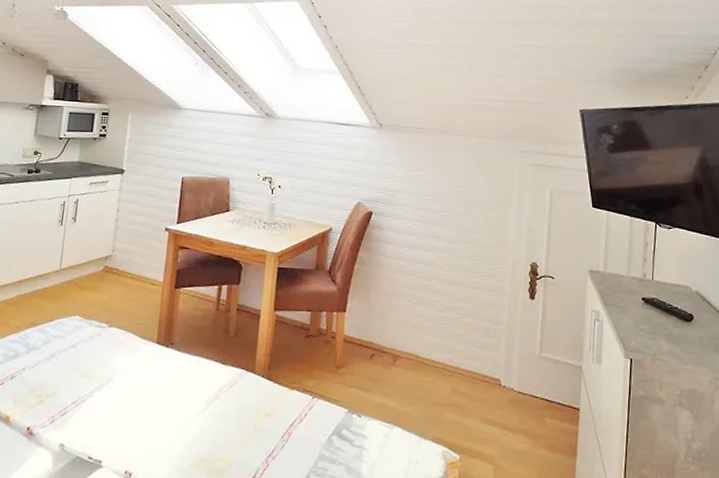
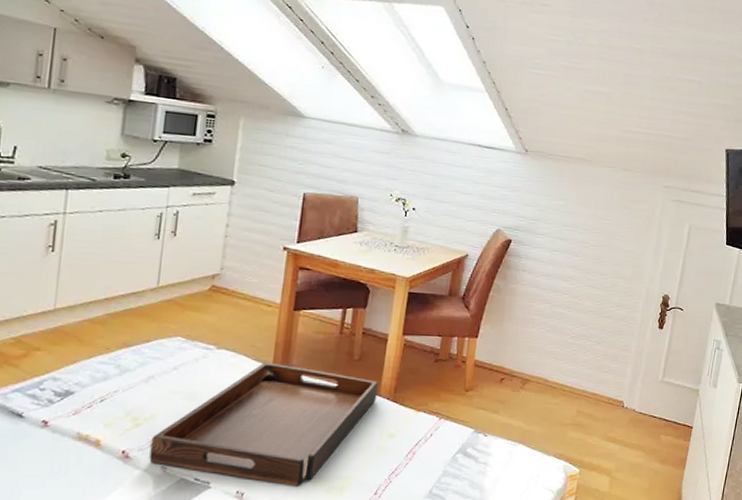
serving tray: none [49,340,254,468] -> present [149,362,380,486]

